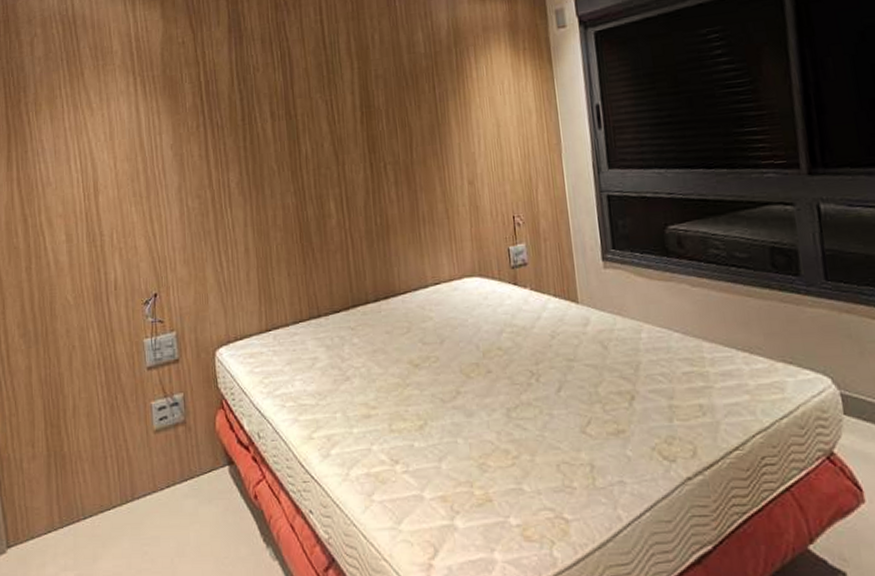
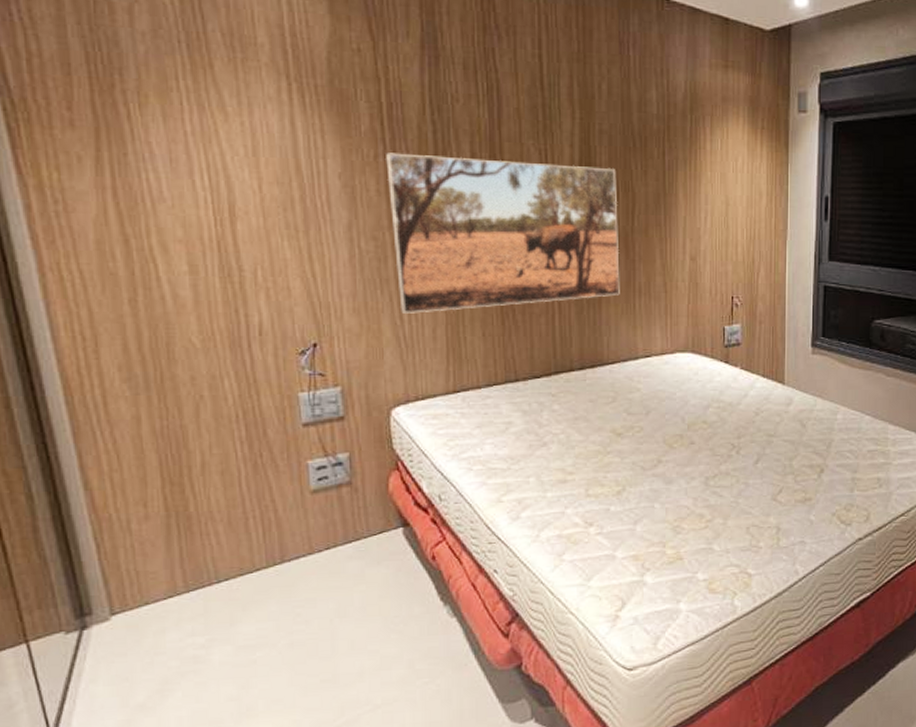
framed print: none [205,107,406,261] -> present [386,153,620,314]

